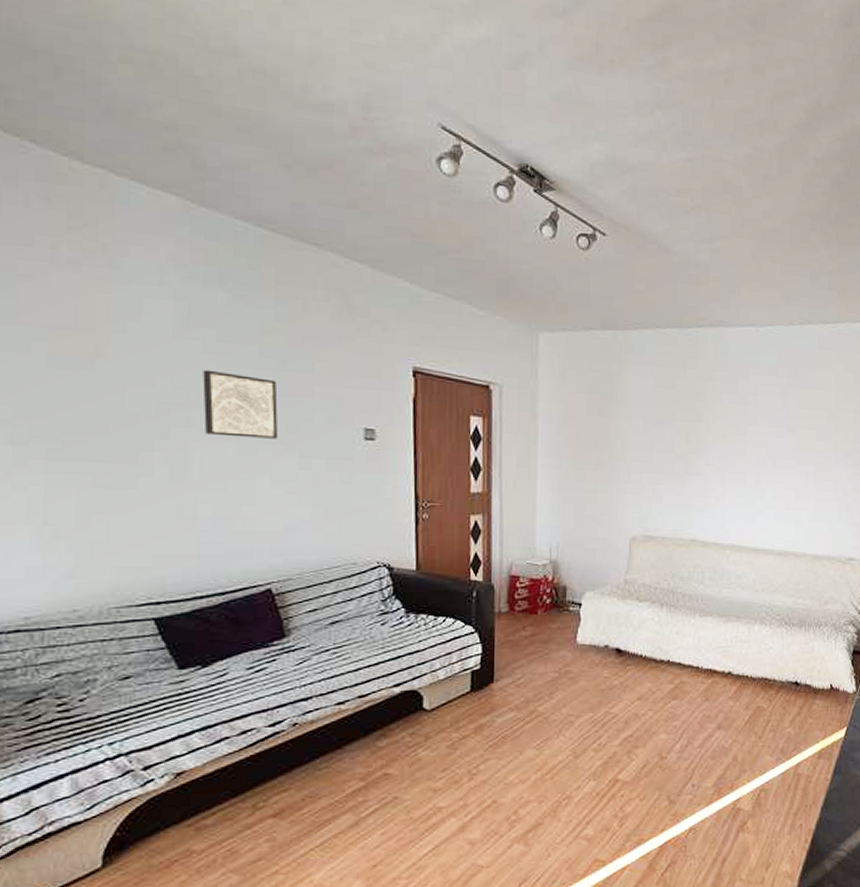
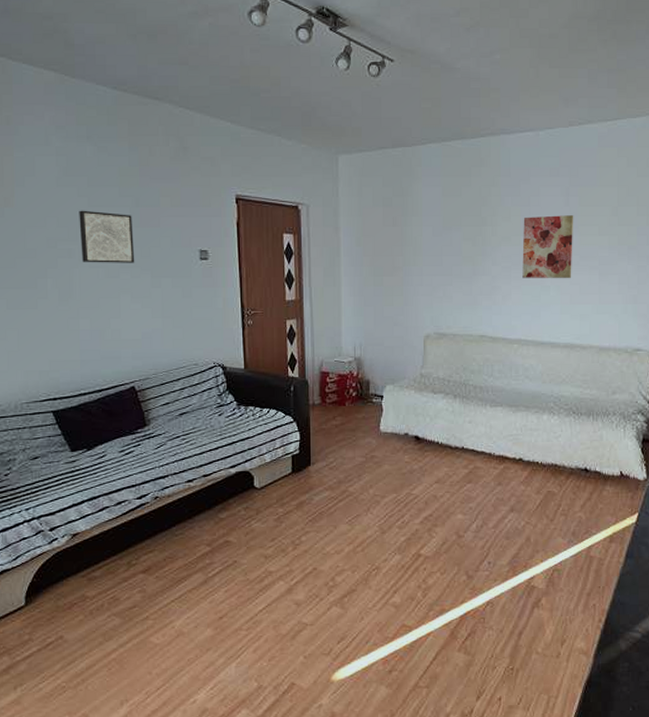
wall art: none [737,415,792,484] -> present [522,215,574,279]

